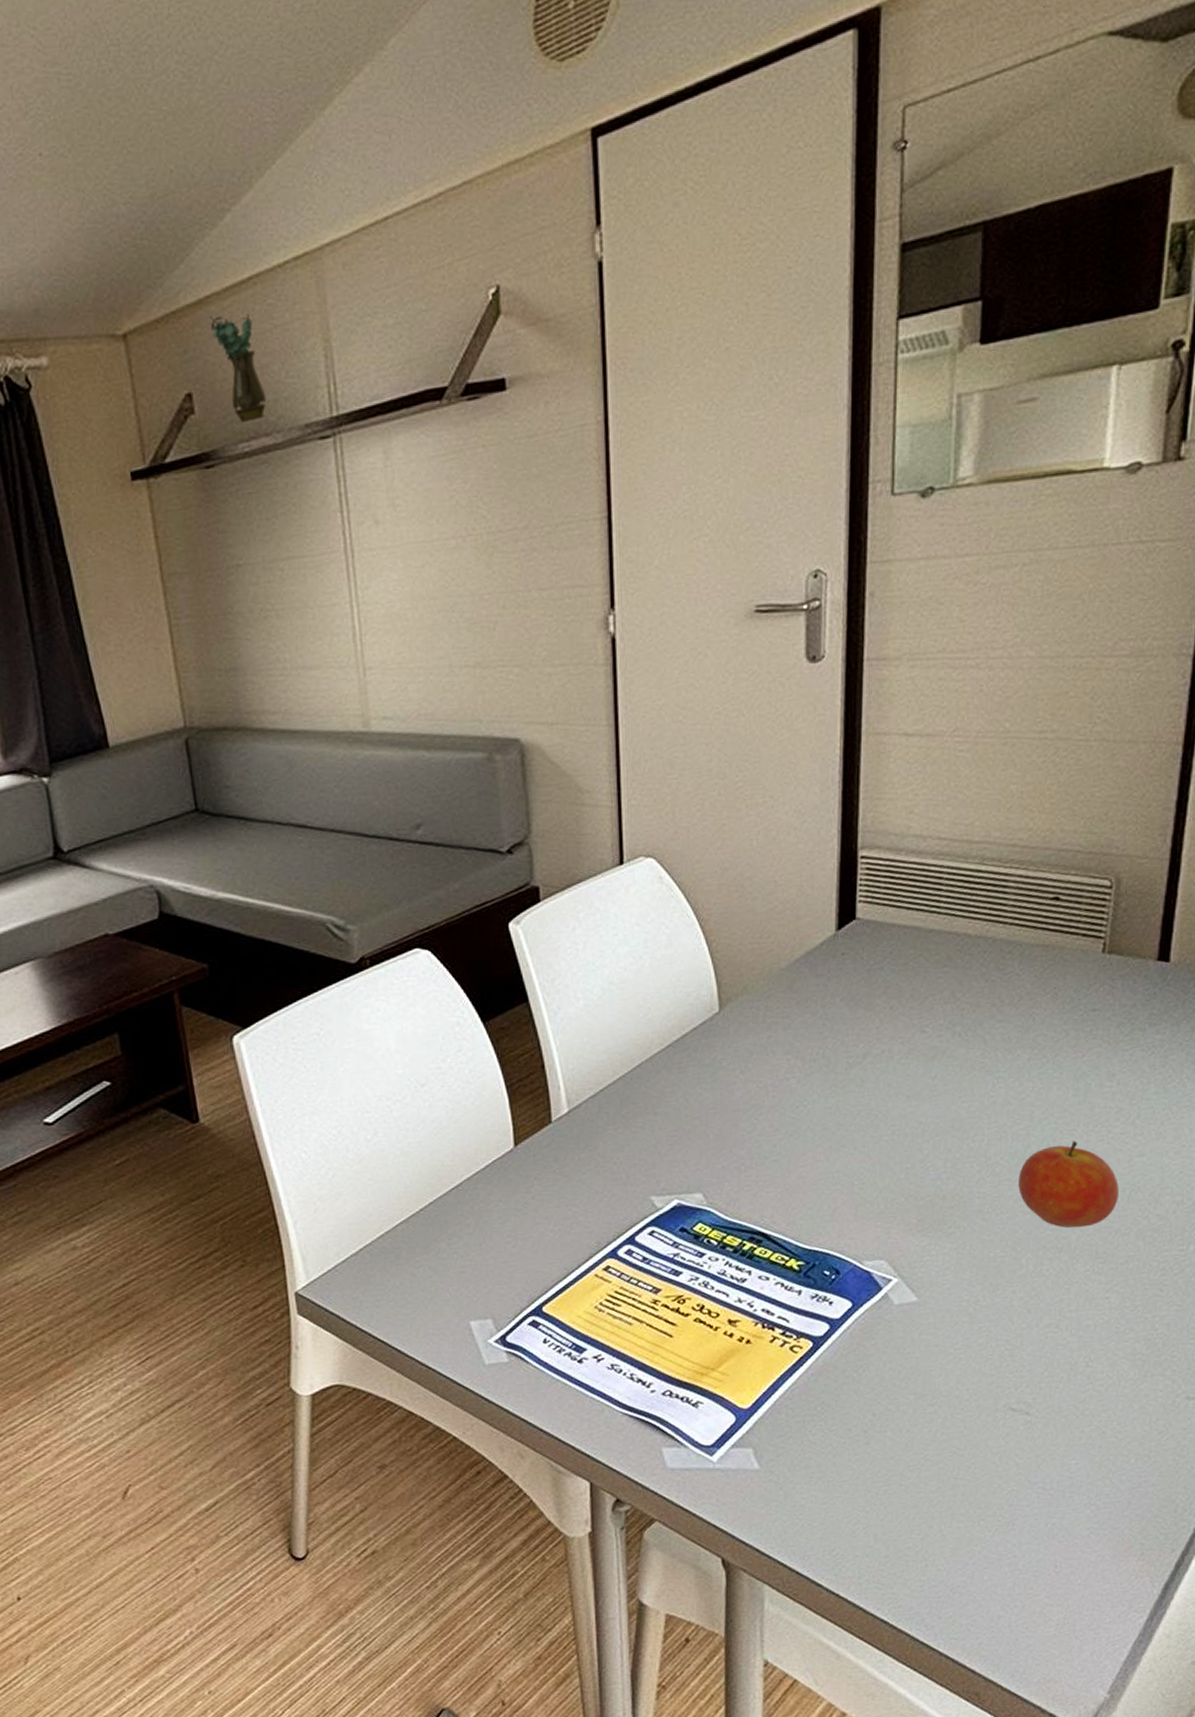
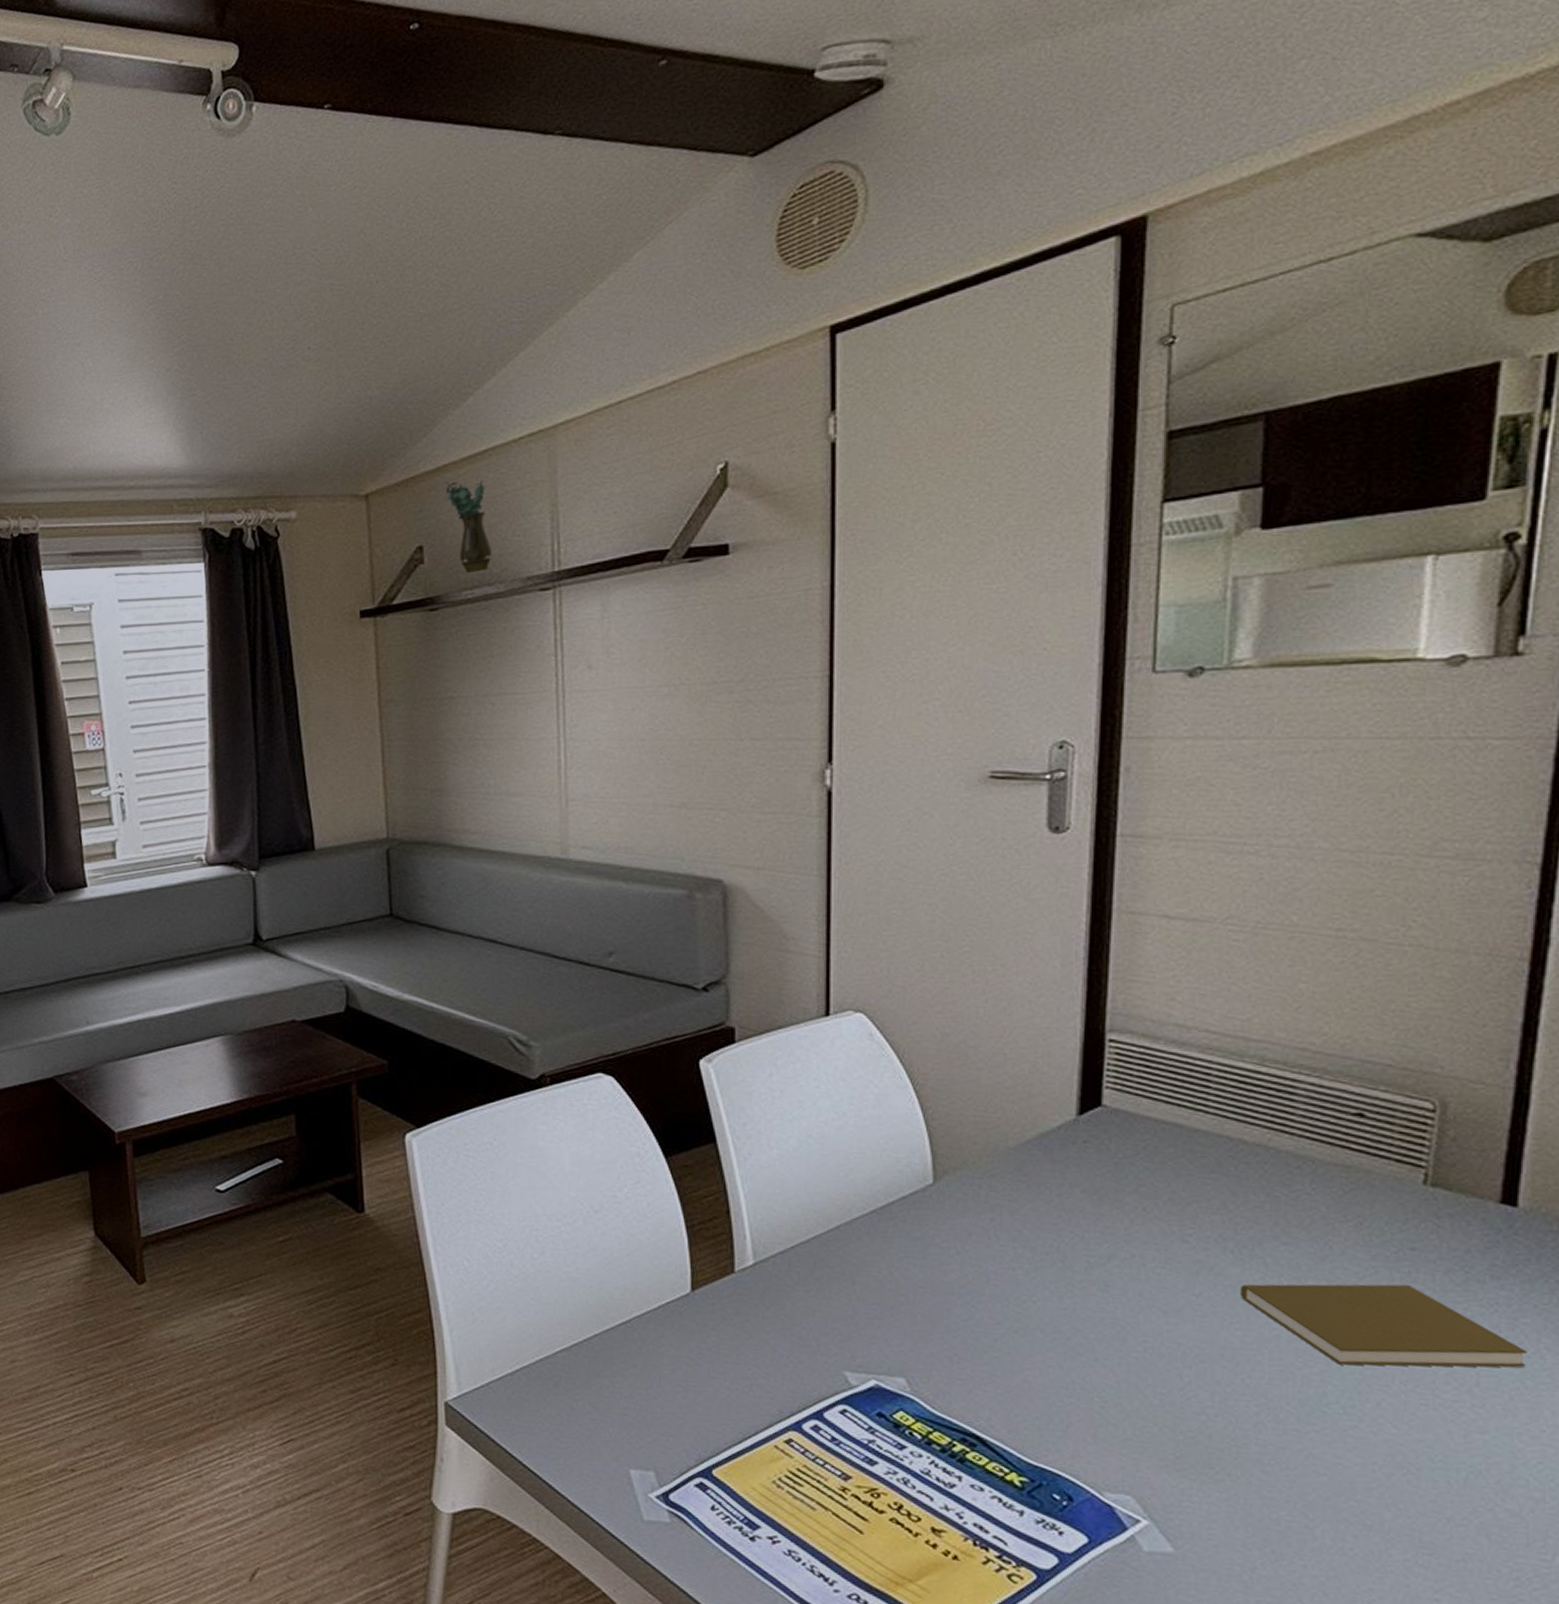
book: none [965,1041,1174,1118] -> present [1239,1284,1527,1368]
fruit: present [1018,1141,1119,1228] -> none [1310,1399,1450,1506]

